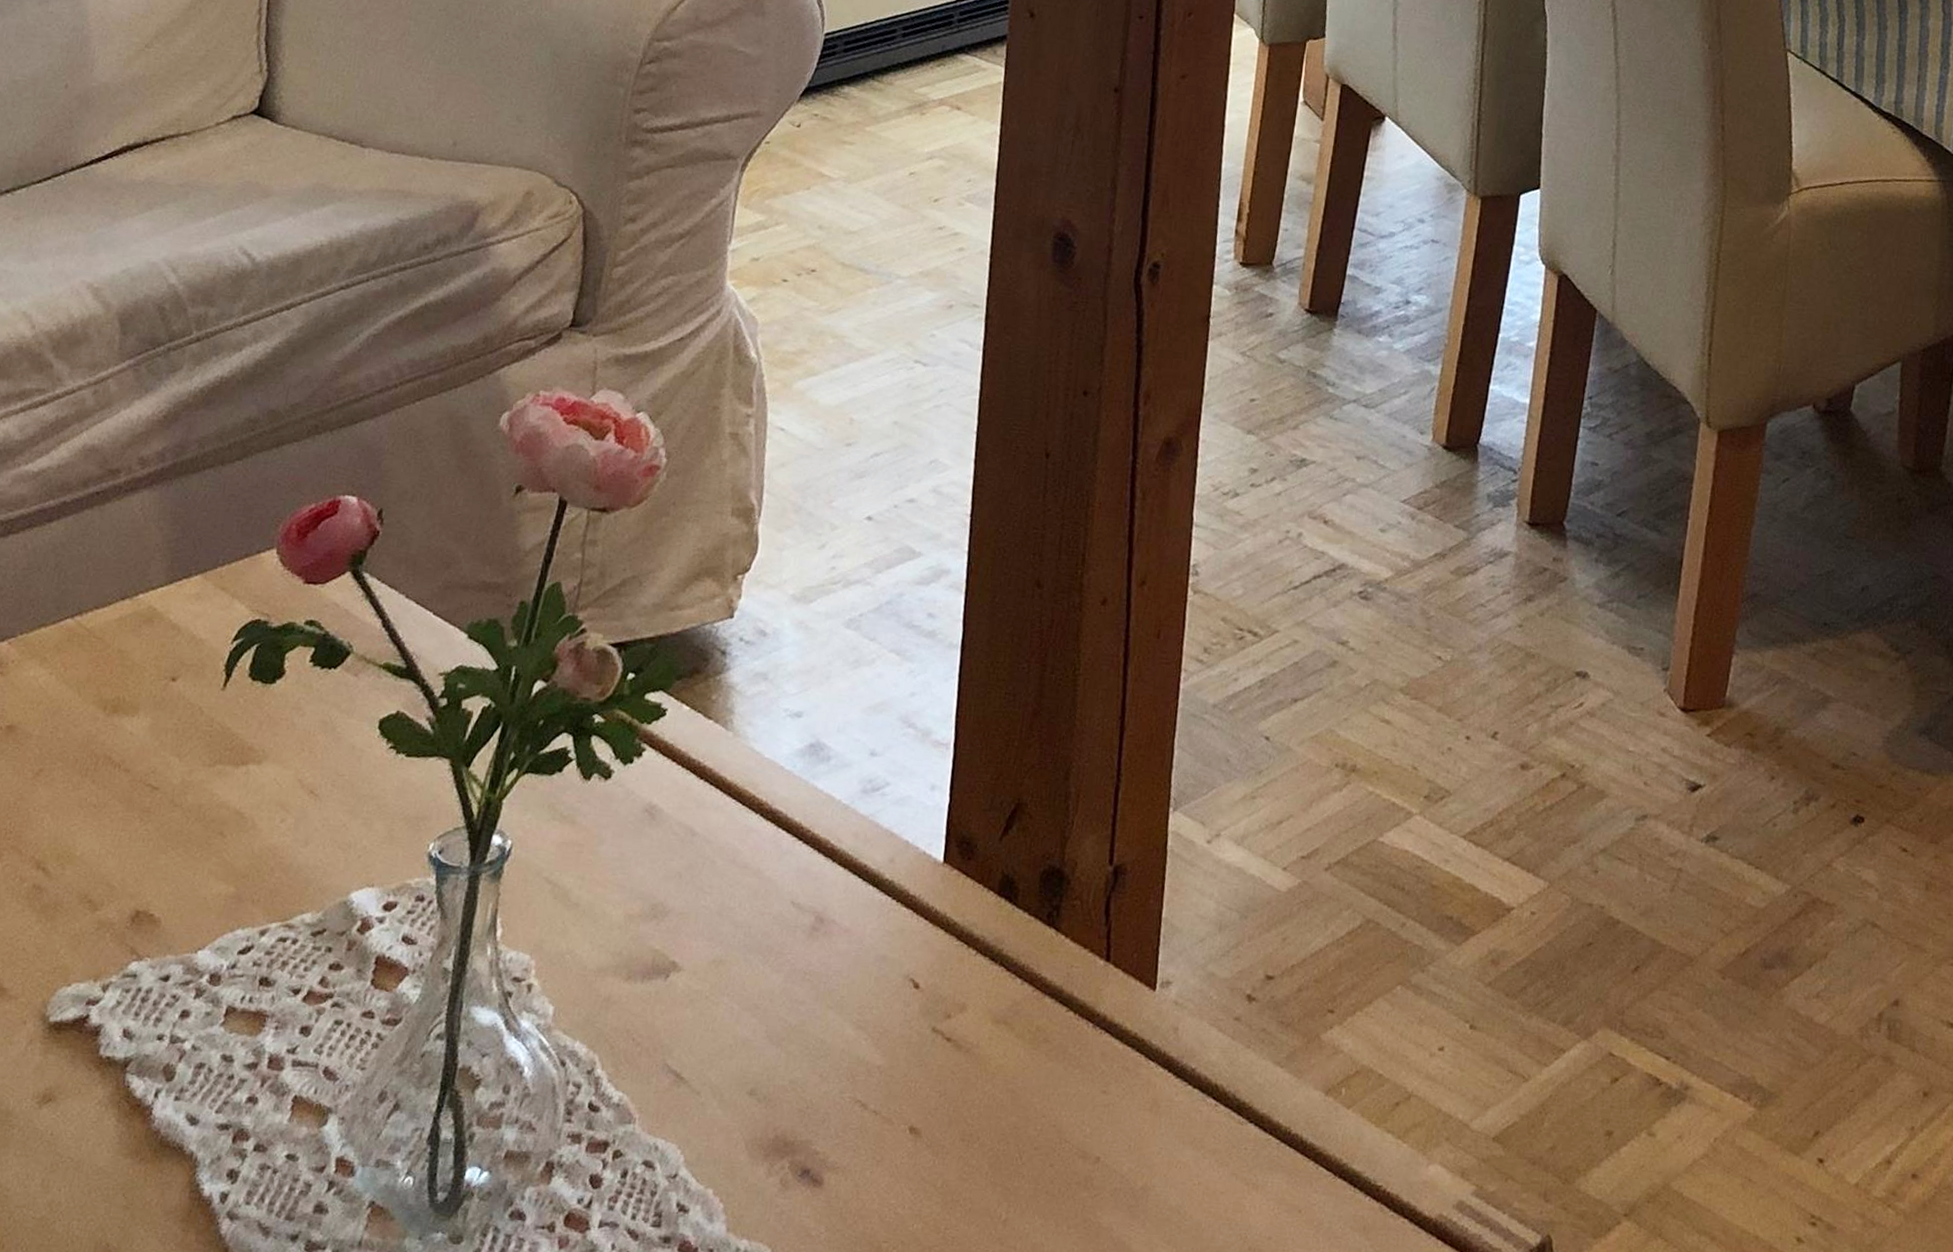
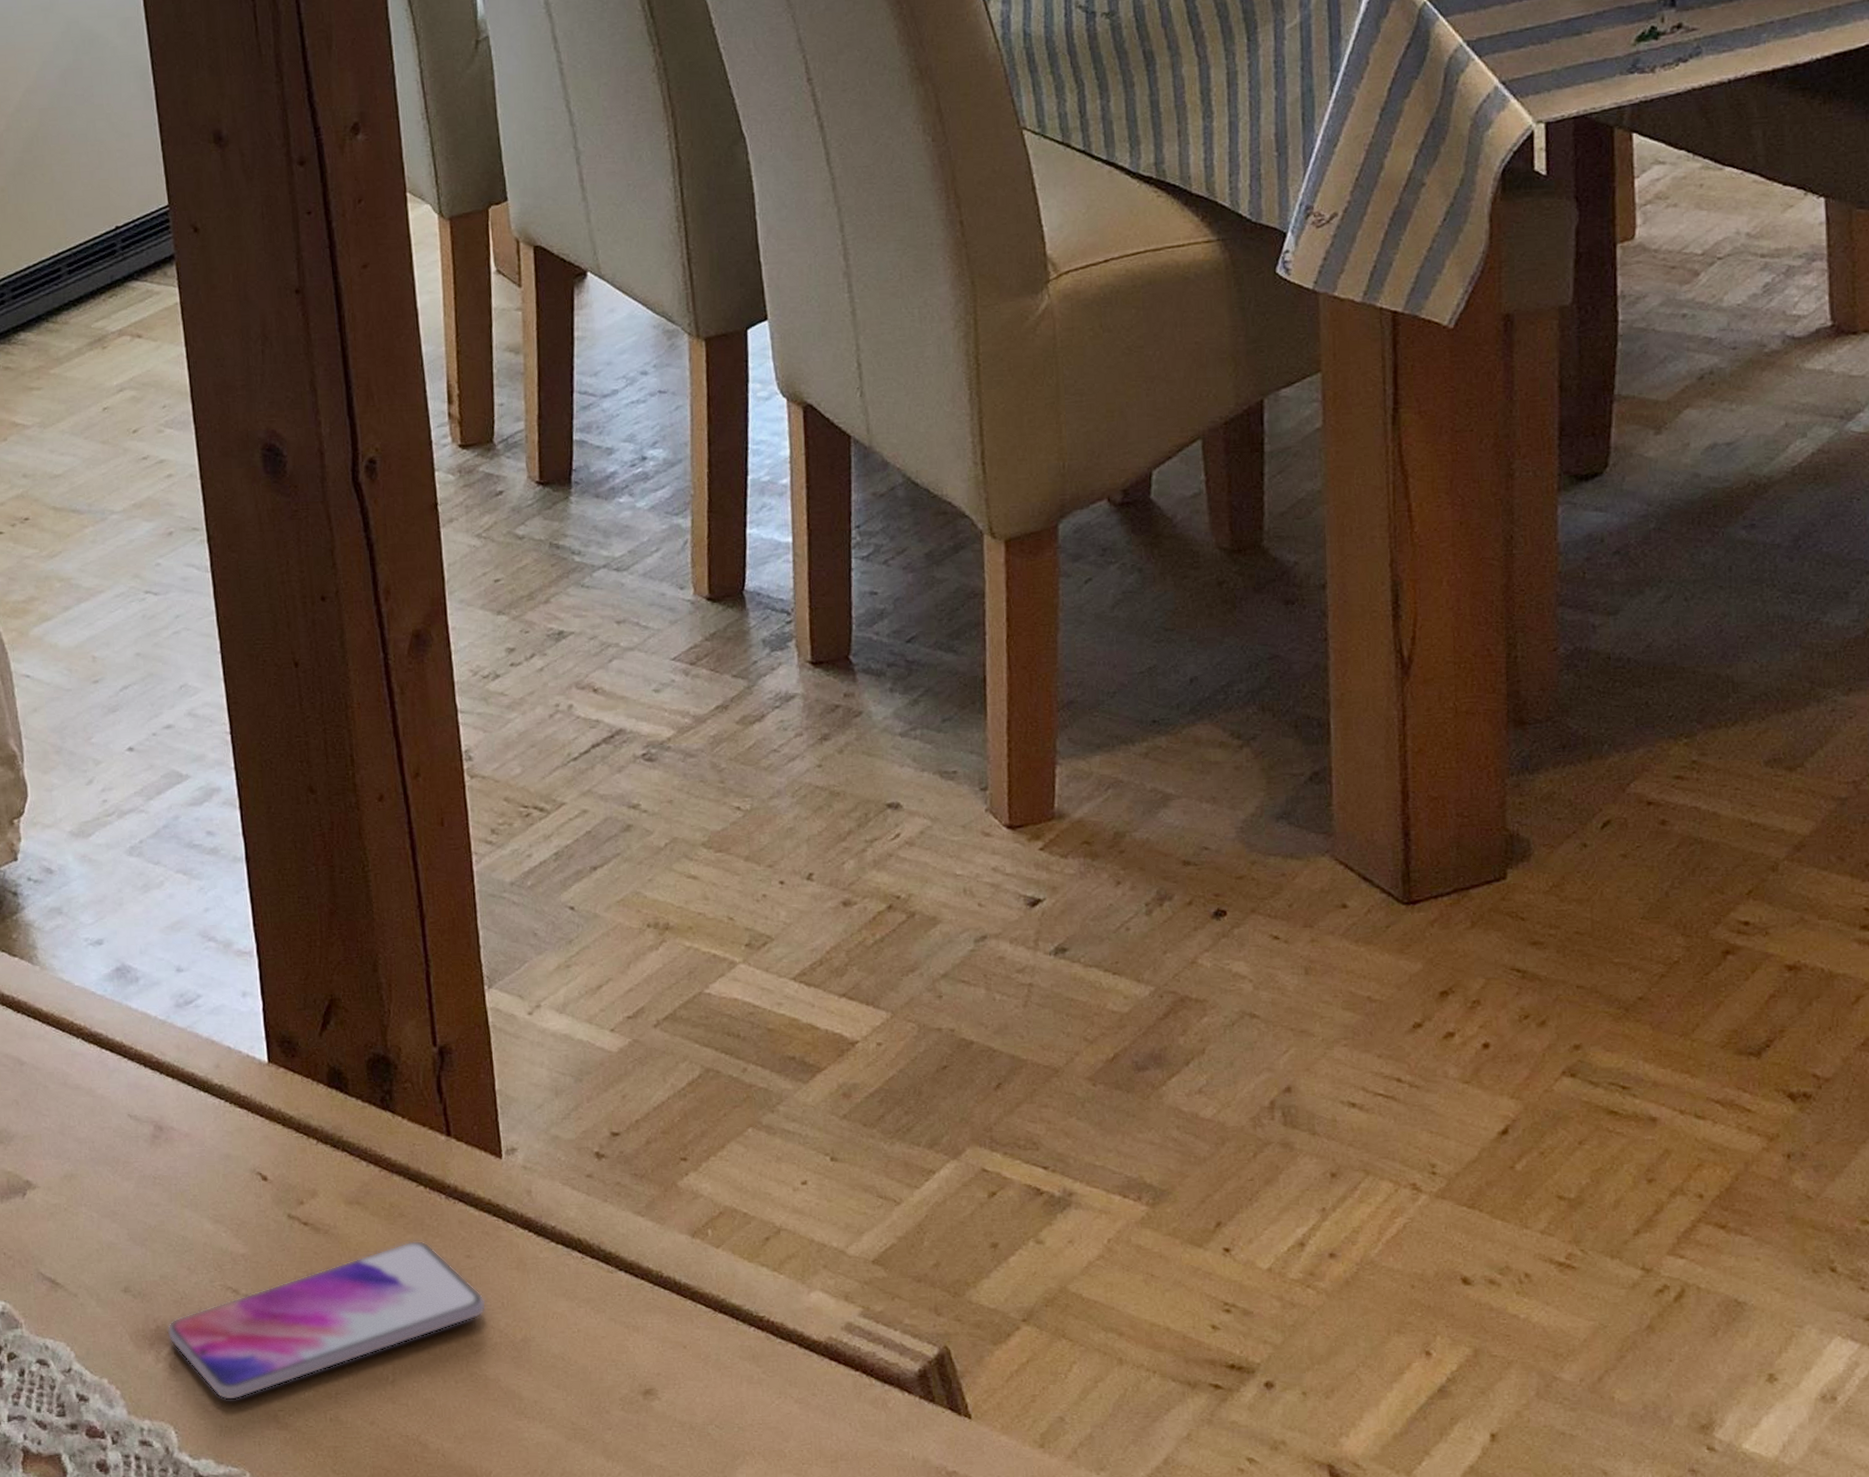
smartphone: none [784,1068,1114,1226] -> present [167,1240,487,1401]

